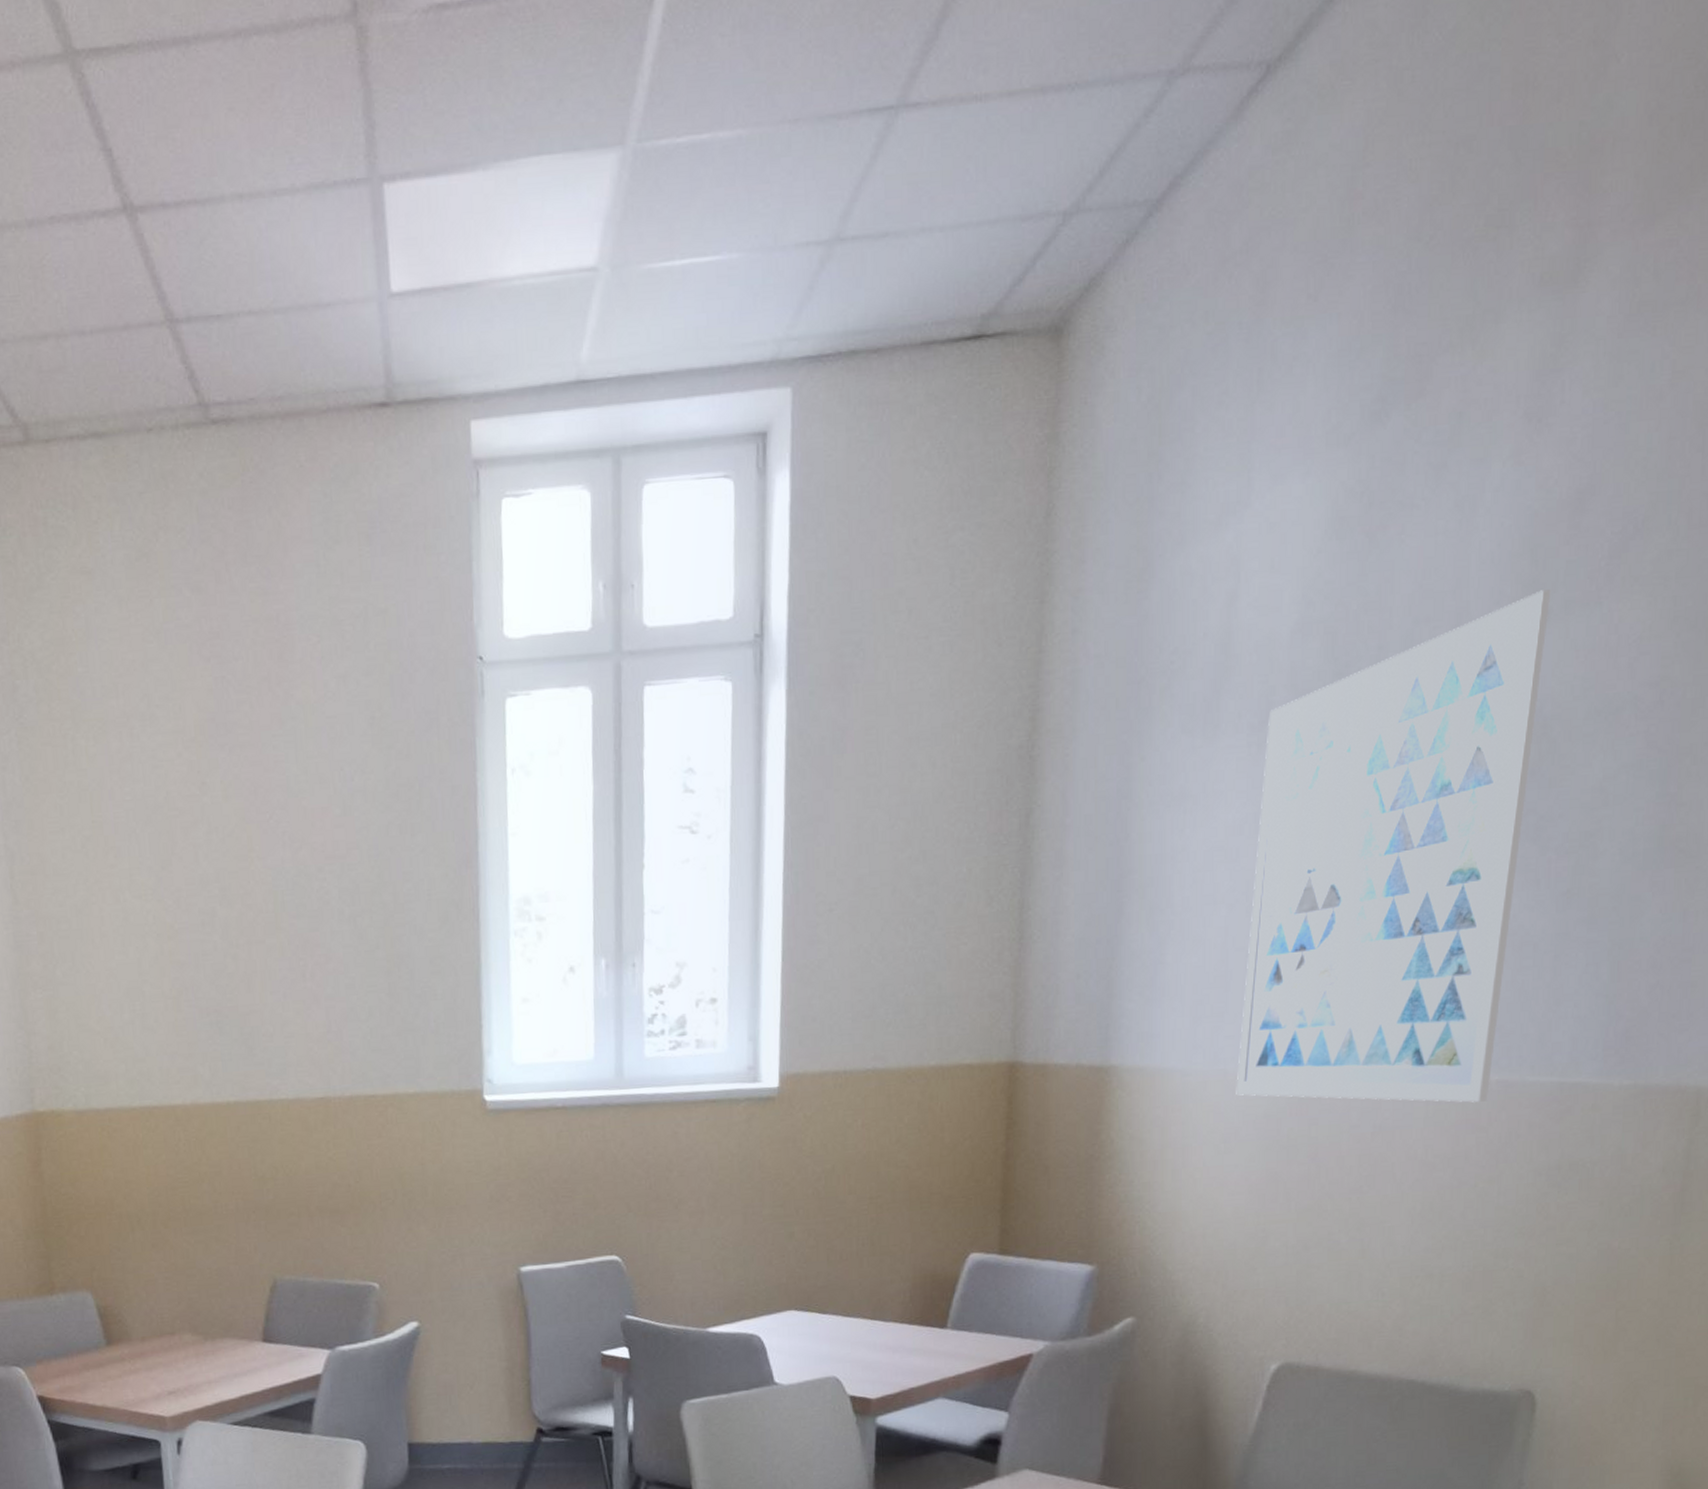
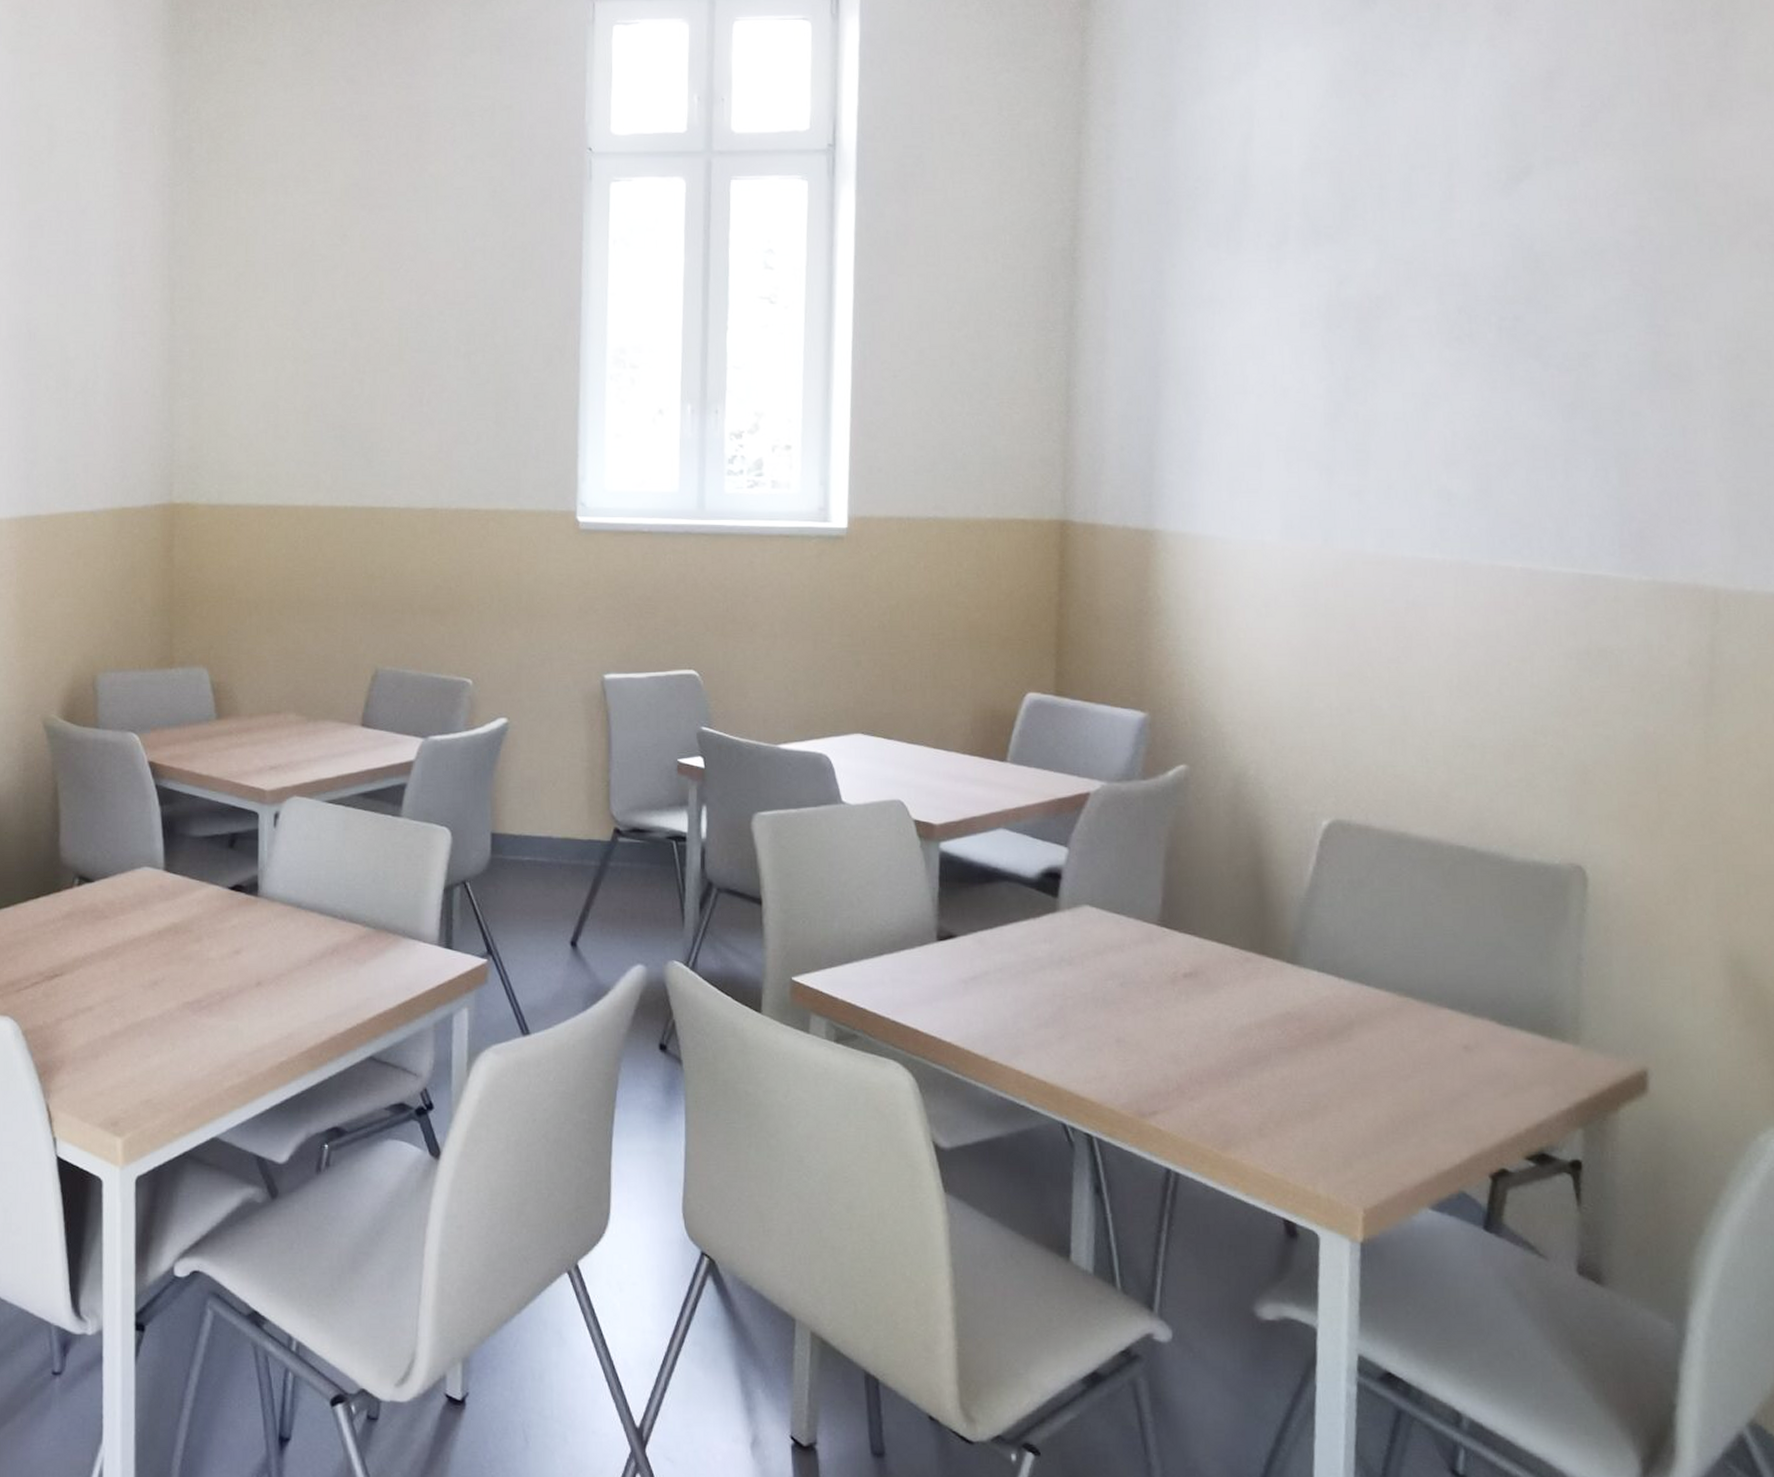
wall art: present [1236,589,1551,1103] -> none [1273,148,1532,588]

